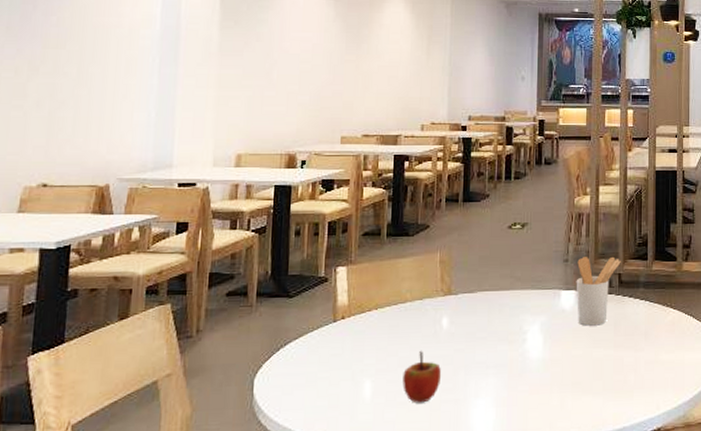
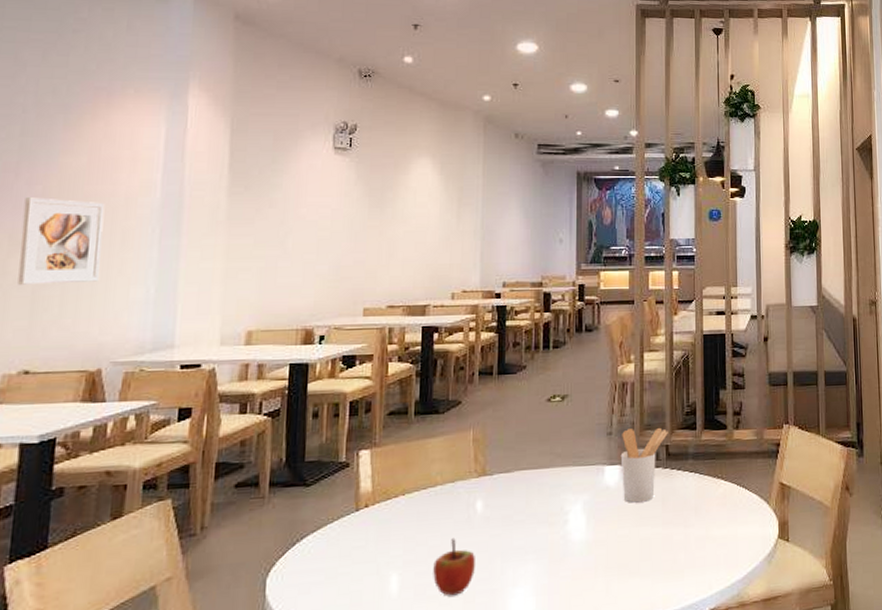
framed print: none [36,27,111,107] -> present [18,197,105,285]

